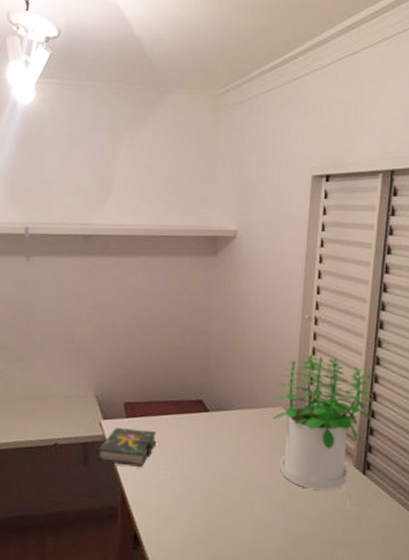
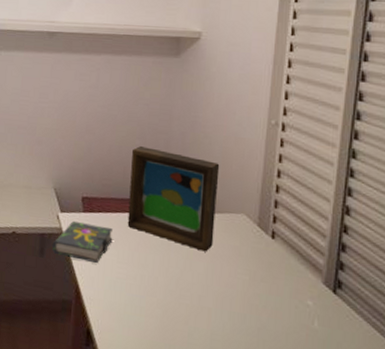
picture frame: none [170,347,258,447] -> present [127,145,220,252]
potted plant: present [273,354,375,490] -> none [235,161,348,307]

